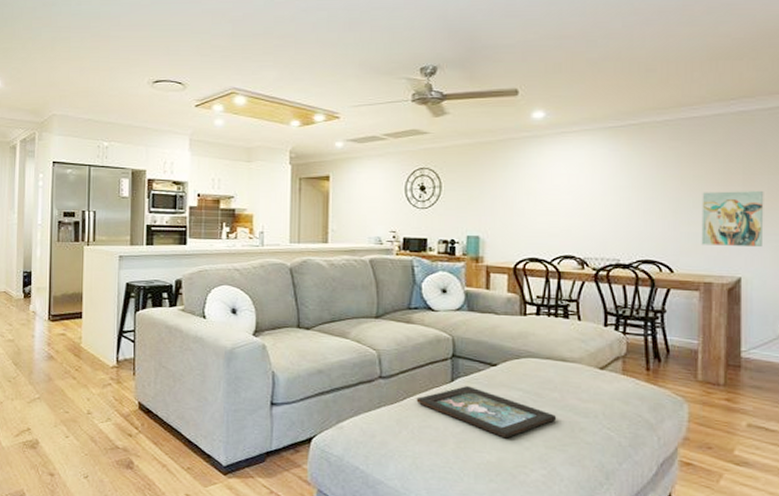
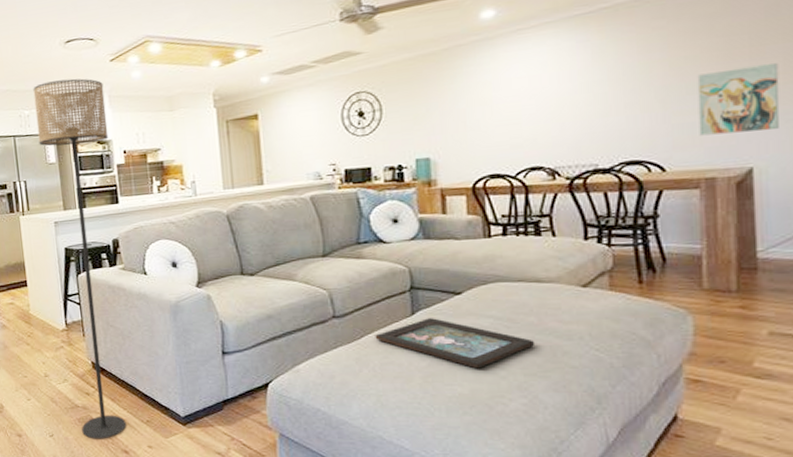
floor lamp: none [114,117,186,485] -> present [33,78,127,439]

